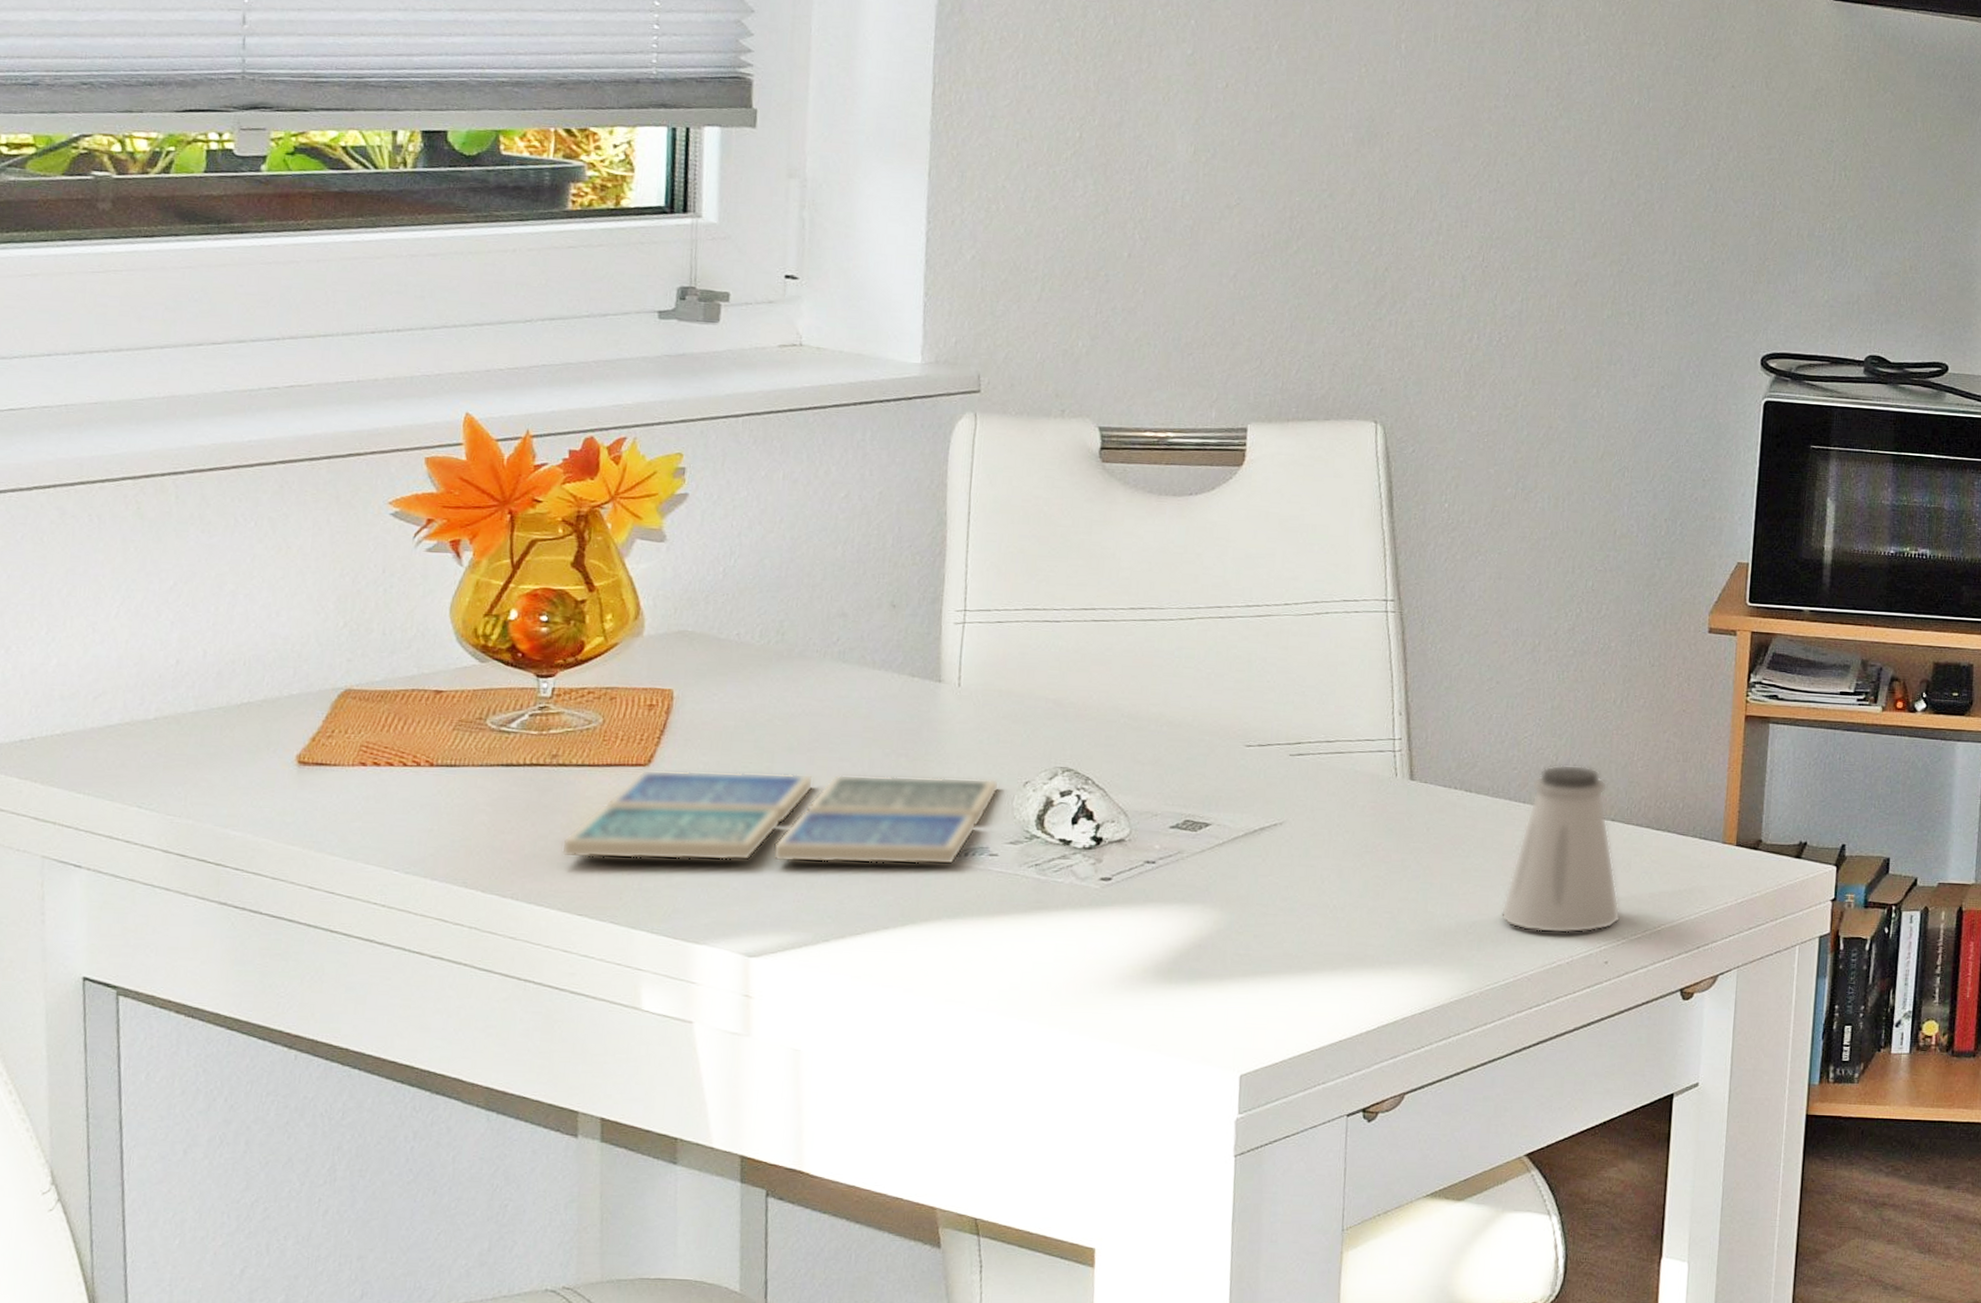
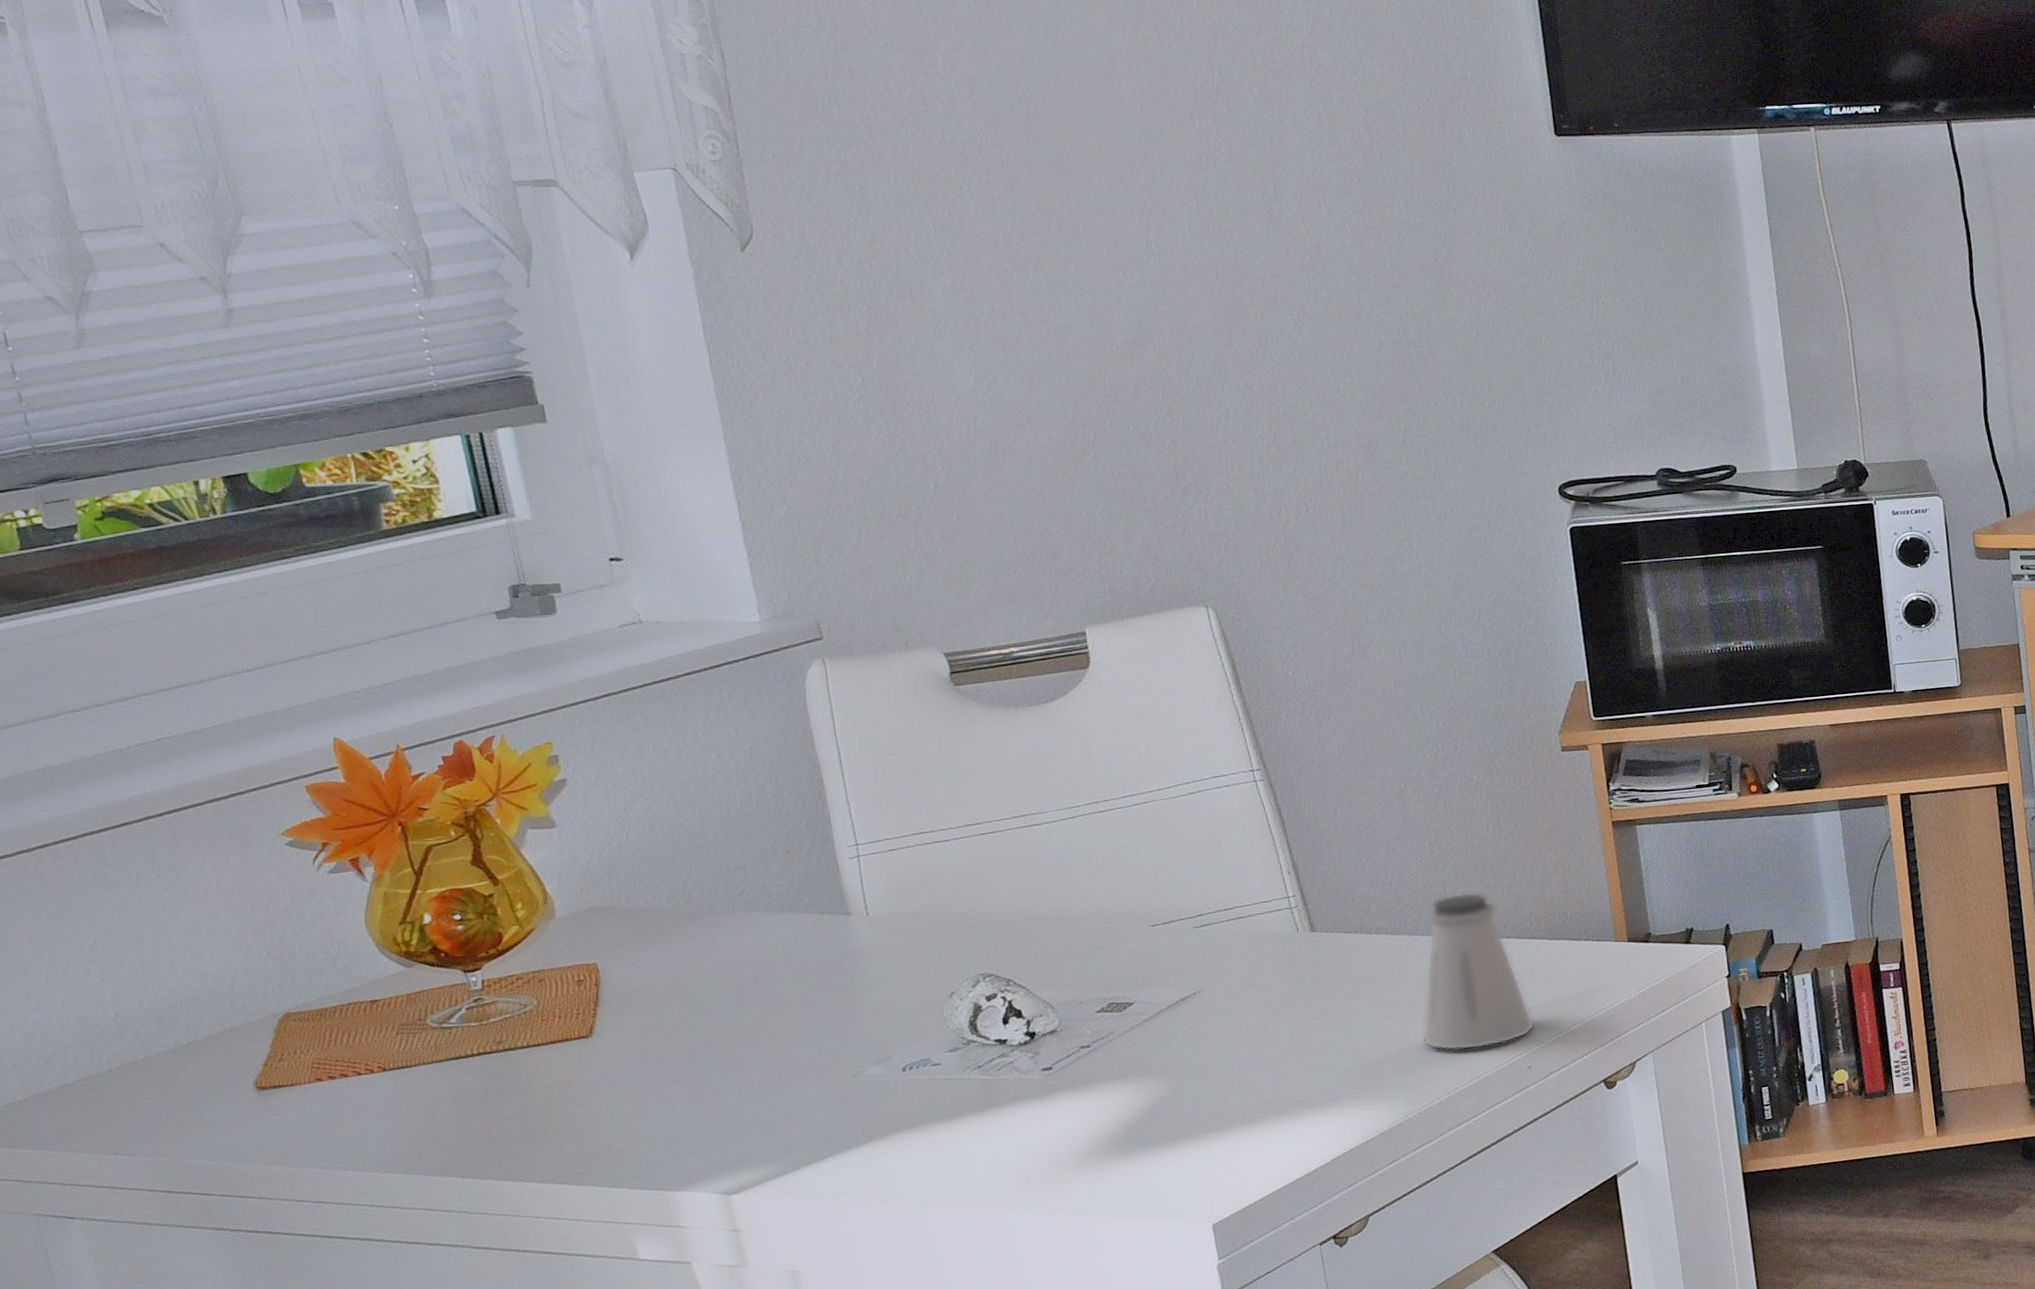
drink coaster: present [561,769,1000,865] -> none [526,995,928,1134]

